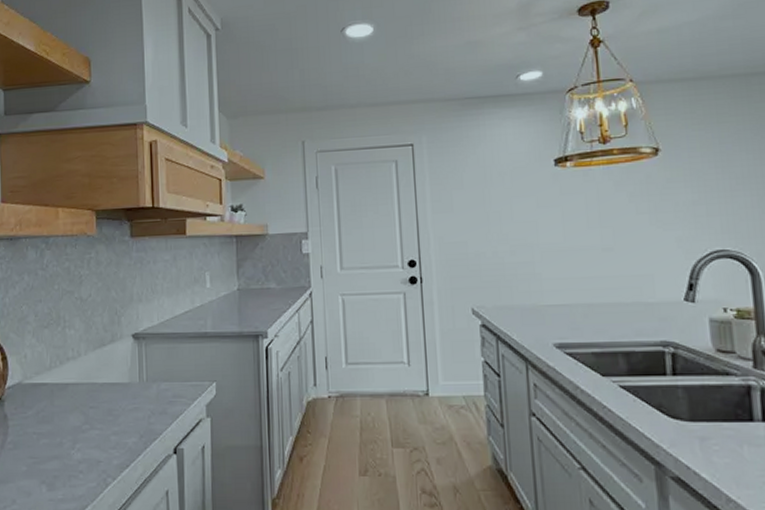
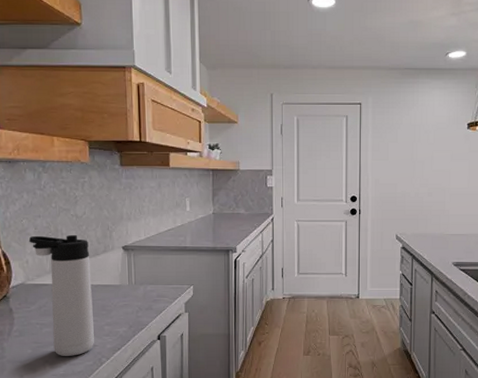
thermos bottle: none [28,321,99,475] -> present [28,234,94,356]

